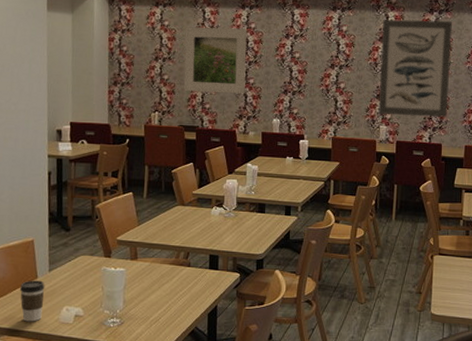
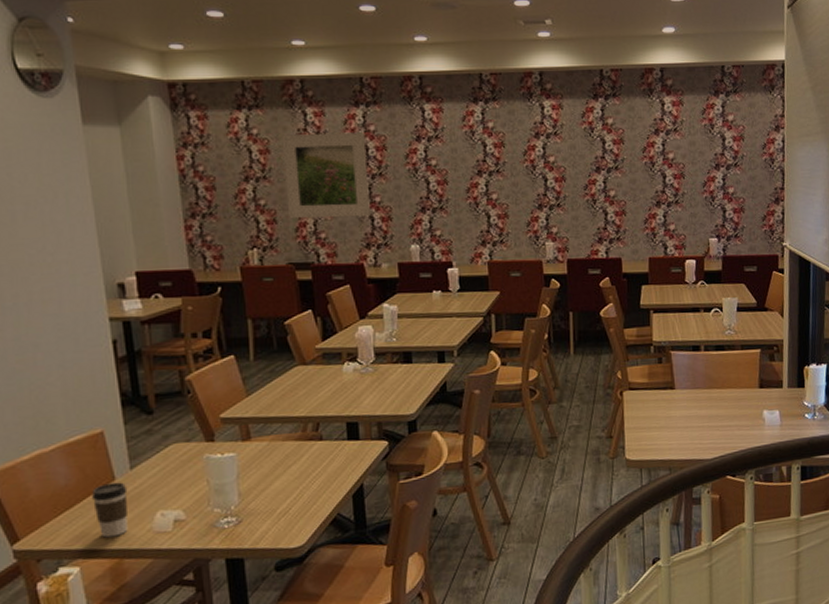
wall art: present [378,19,452,118] -> none [537,108,625,228]

